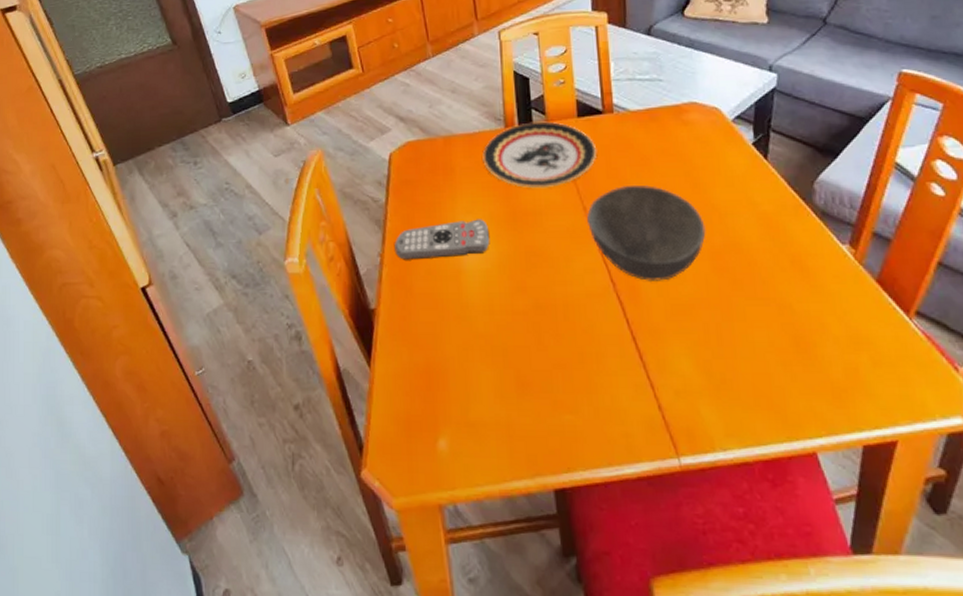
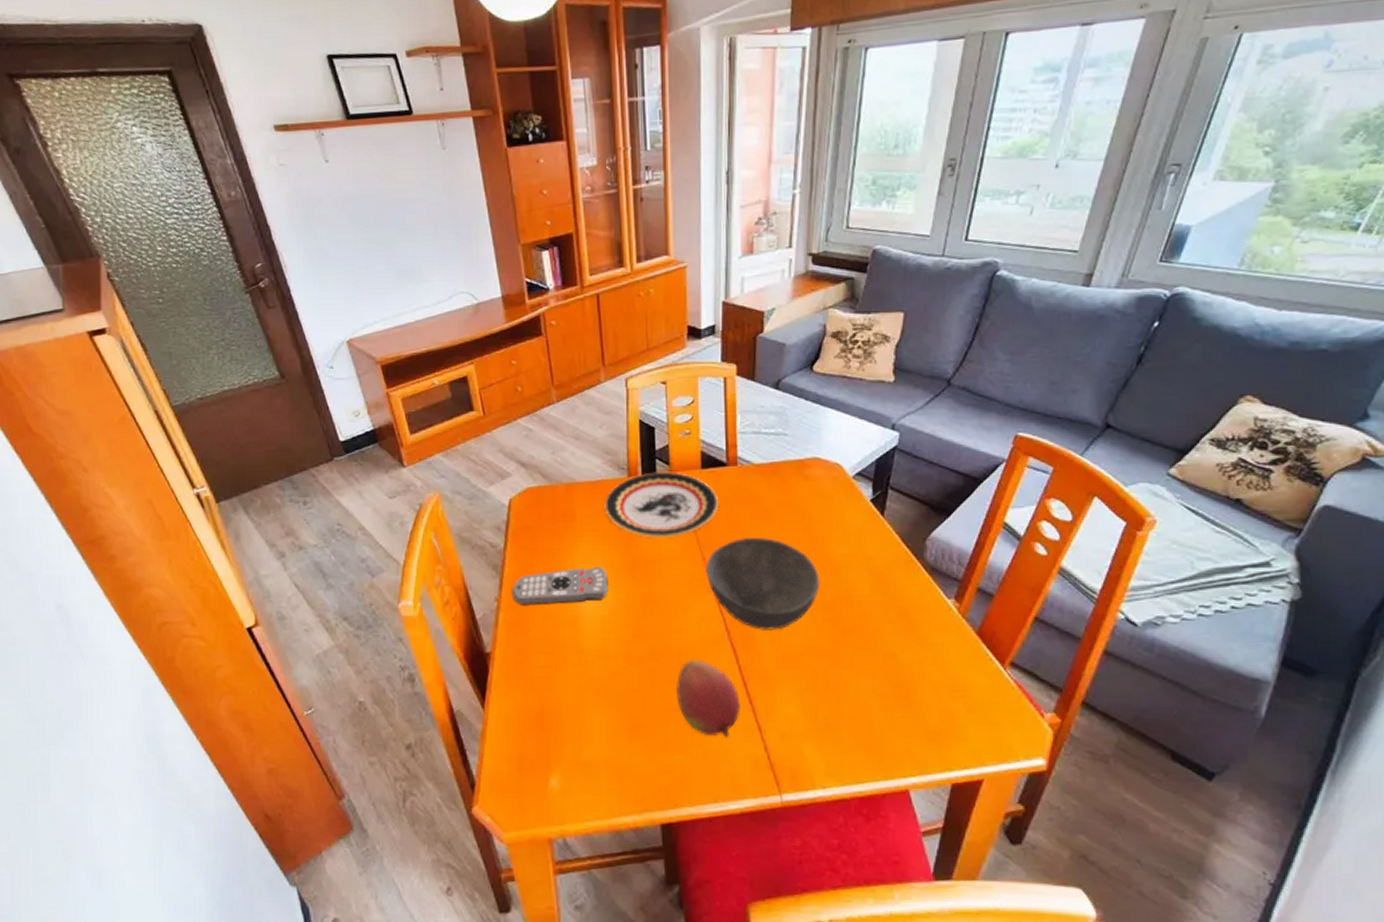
fruit: none [563,313,631,397] -> present [677,659,740,738]

